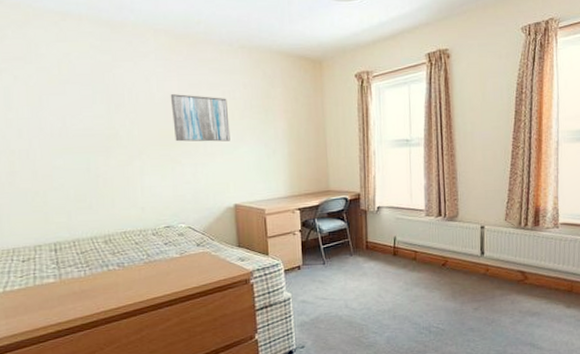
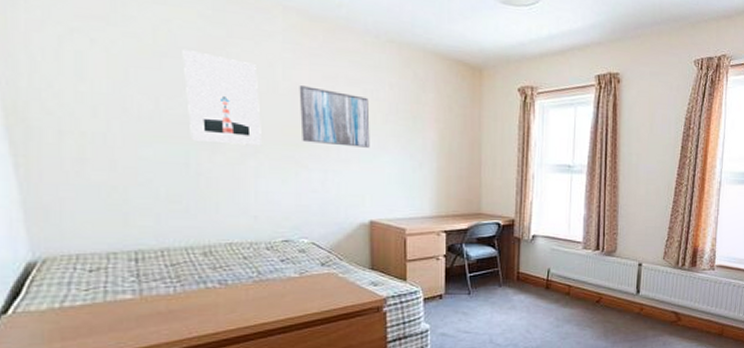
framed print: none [80,76,144,150] -> present [182,50,261,146]

